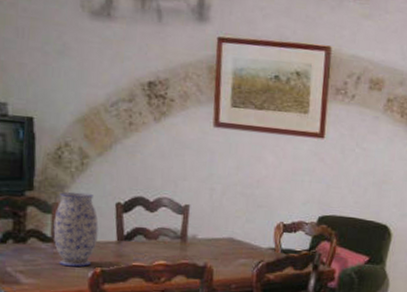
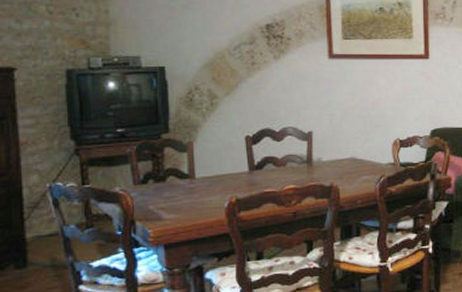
vase: present [53,192,99,267] -> none [189,130,231,200]

